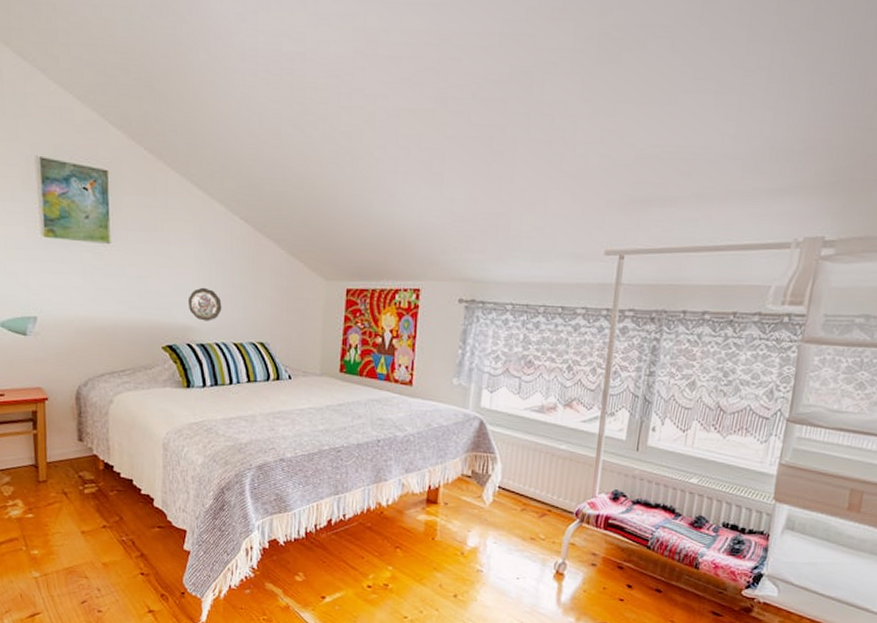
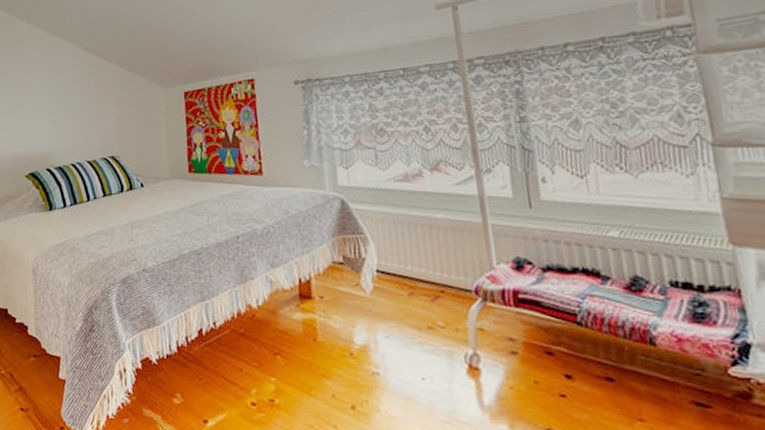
decorative plate: present [187,287,222,321] -> none [44,115,74,146]

